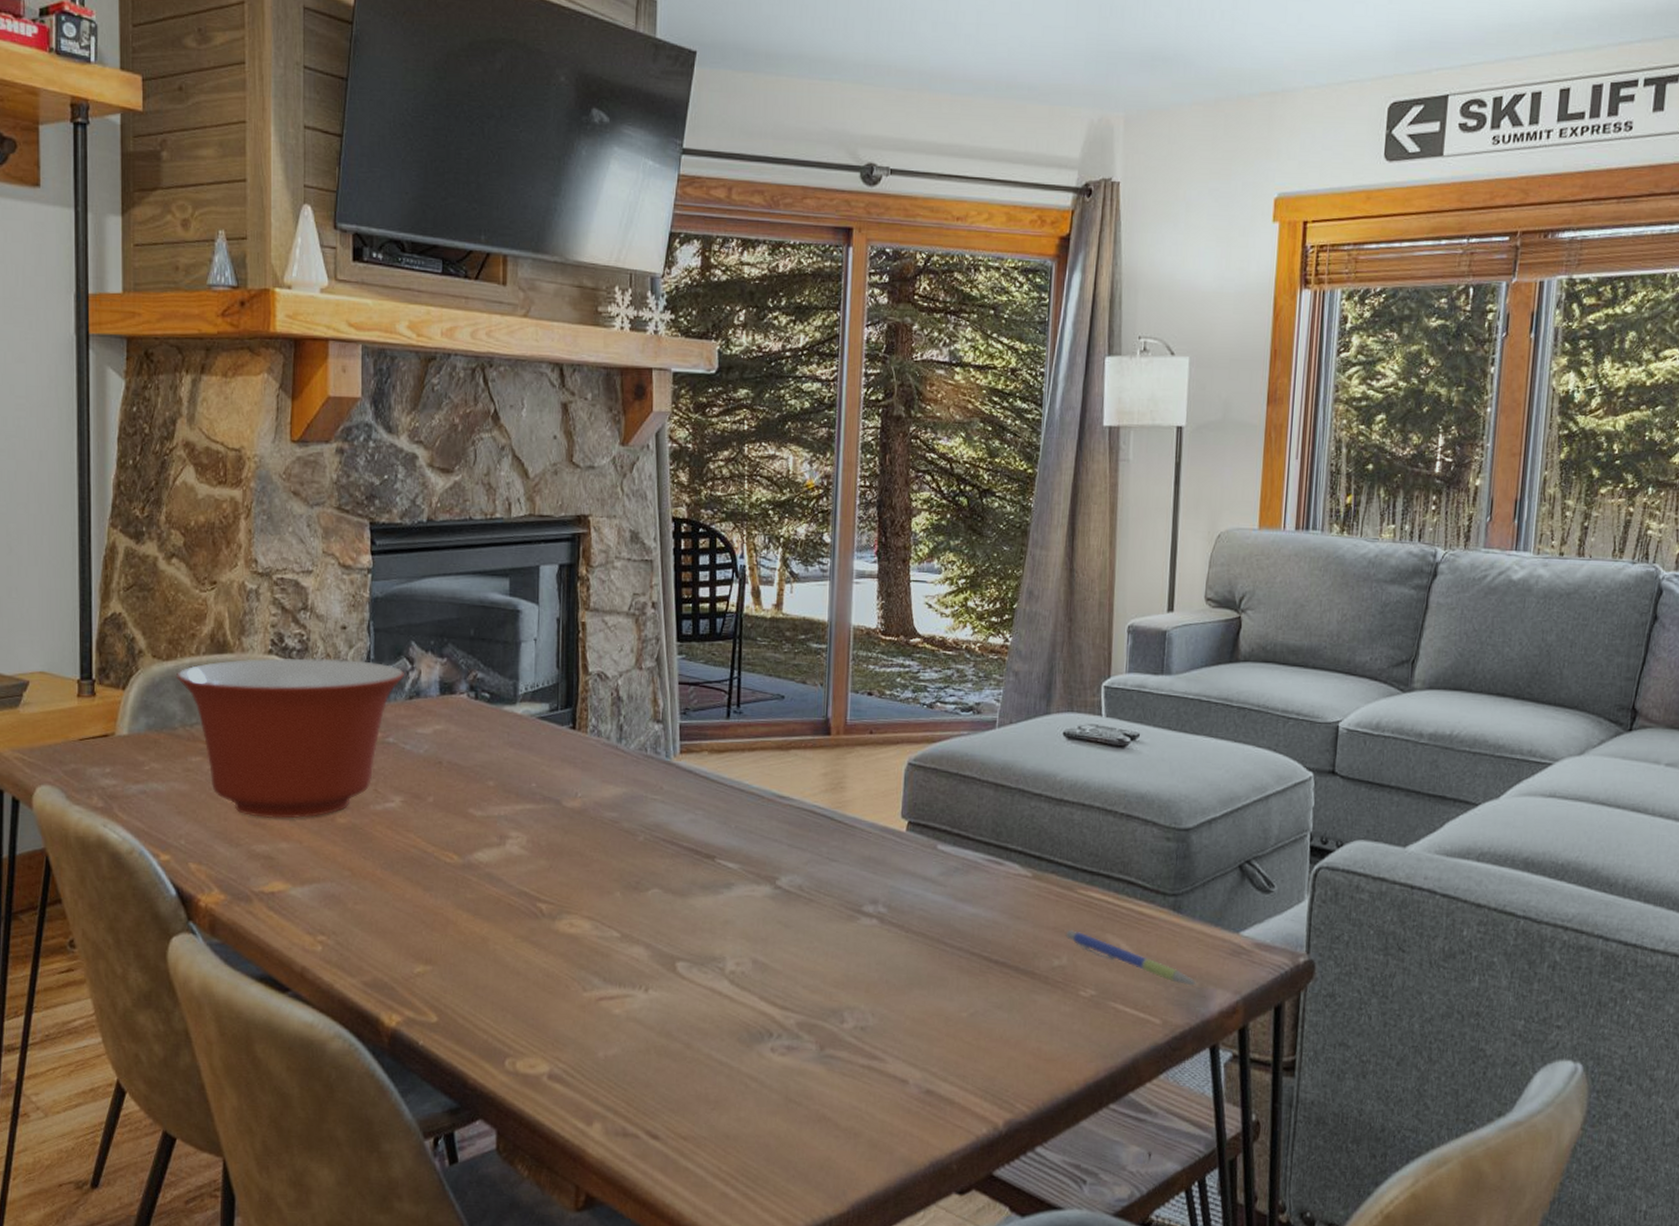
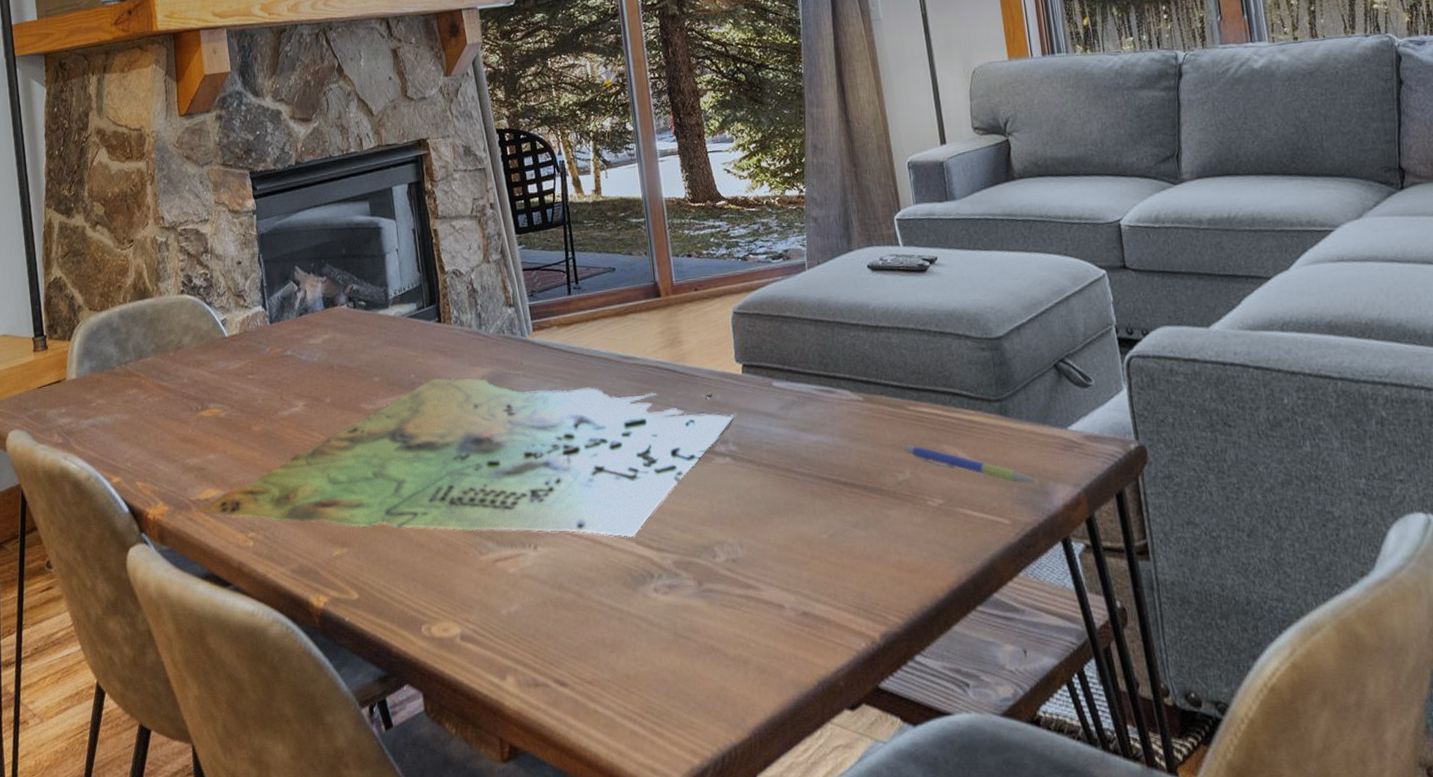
mixing bowl: present [175,657,404,819] -> none [109,288,293,435]
board game: none [257,791,893,991] -> present [195,377,737,537]

